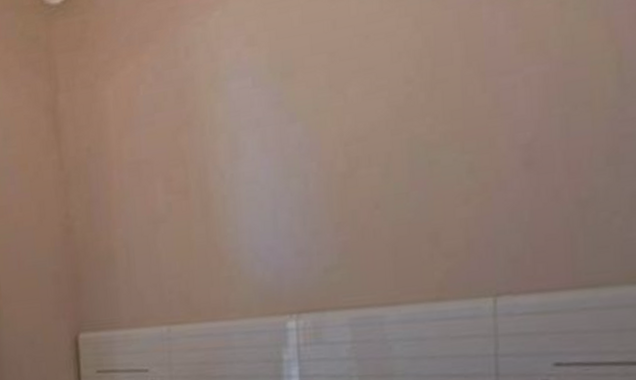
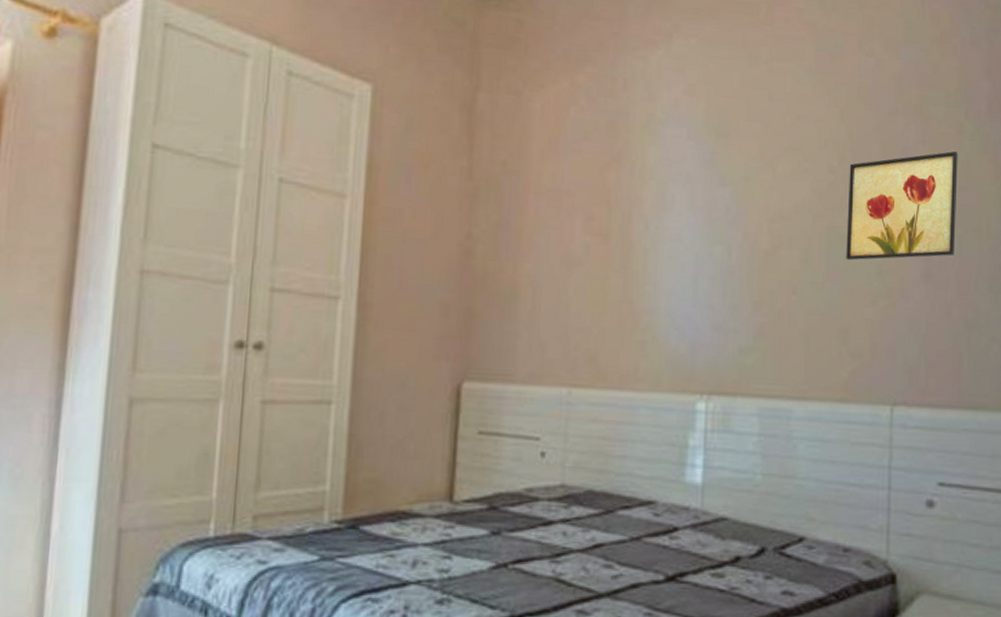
wall art: none [428,26,561,166] -> present [846,151,958,261]

